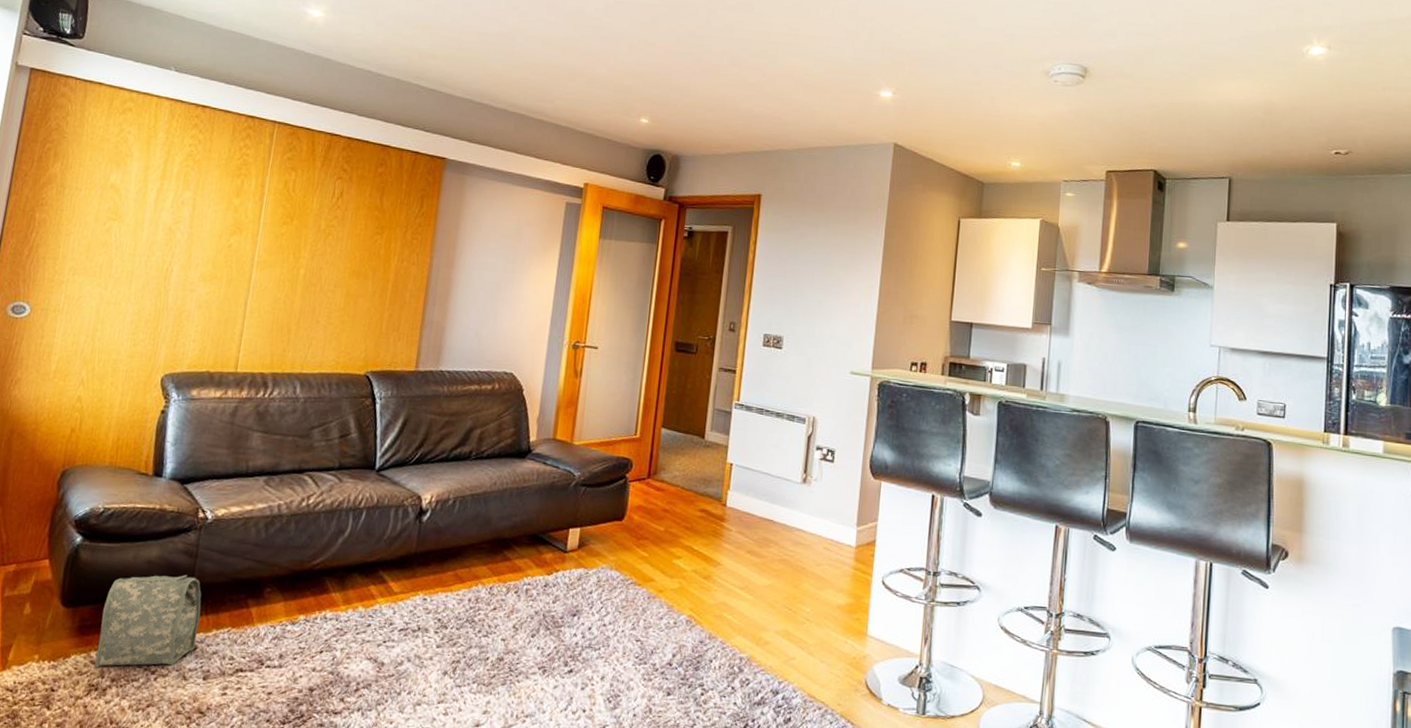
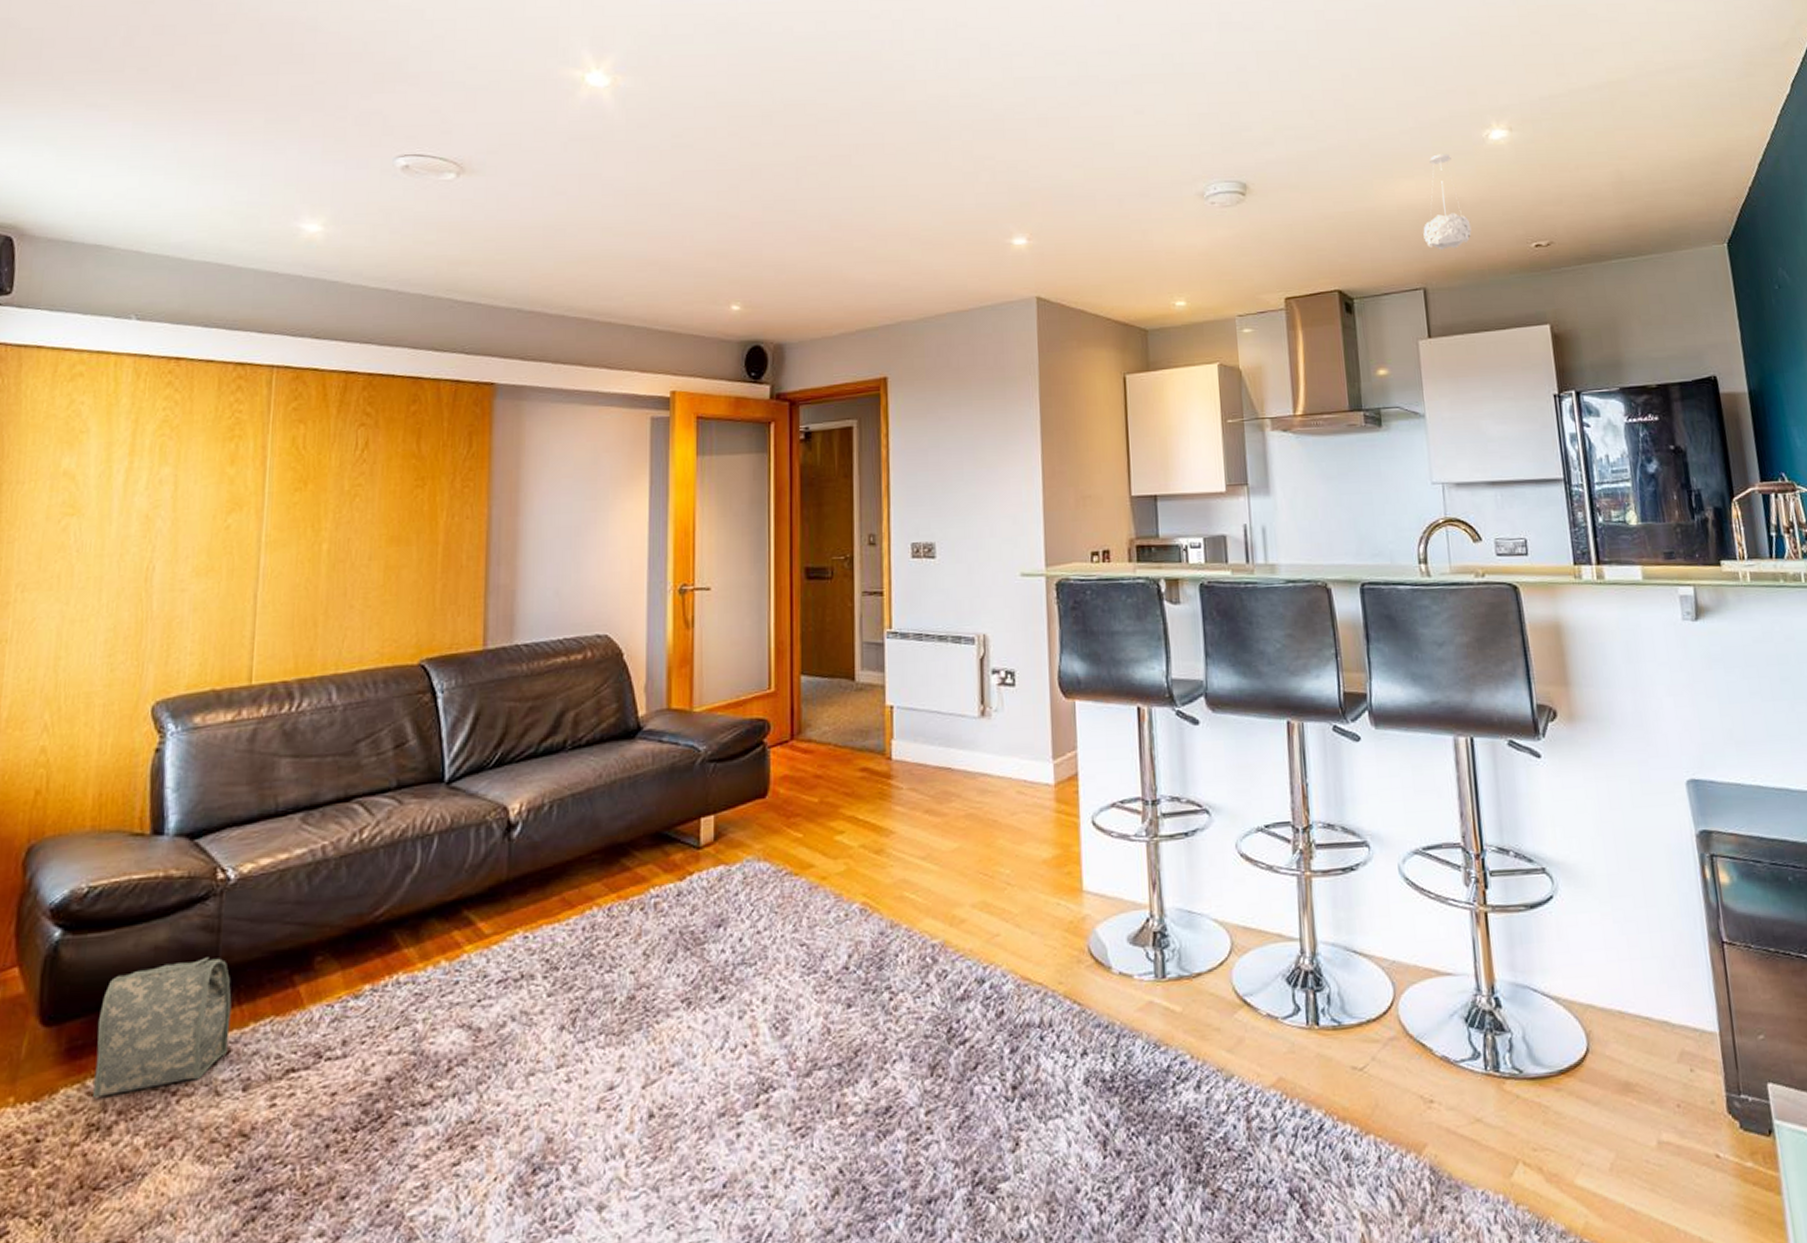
pendant light: none [1236,62,1280,146] -> present [1423,154,1472,250]

